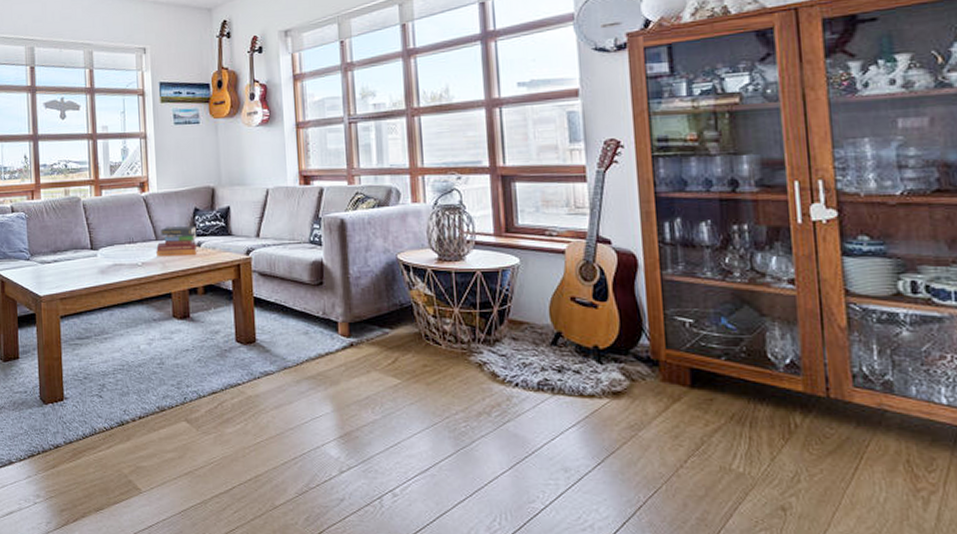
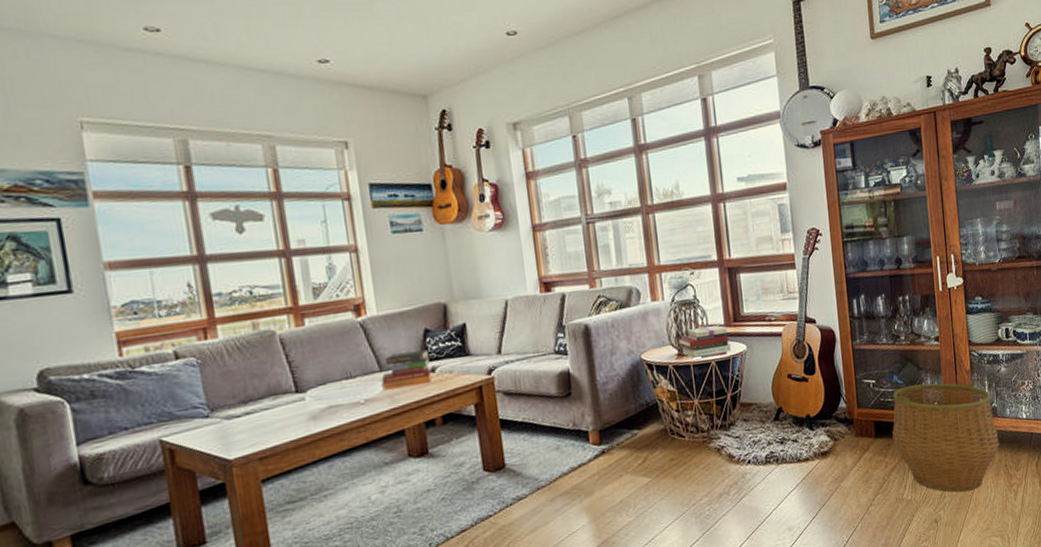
books: none [440,234,500,266] -> present [679,325,731,359]
basket: none [717,334,896,482] -> present [892,382,999,492]

